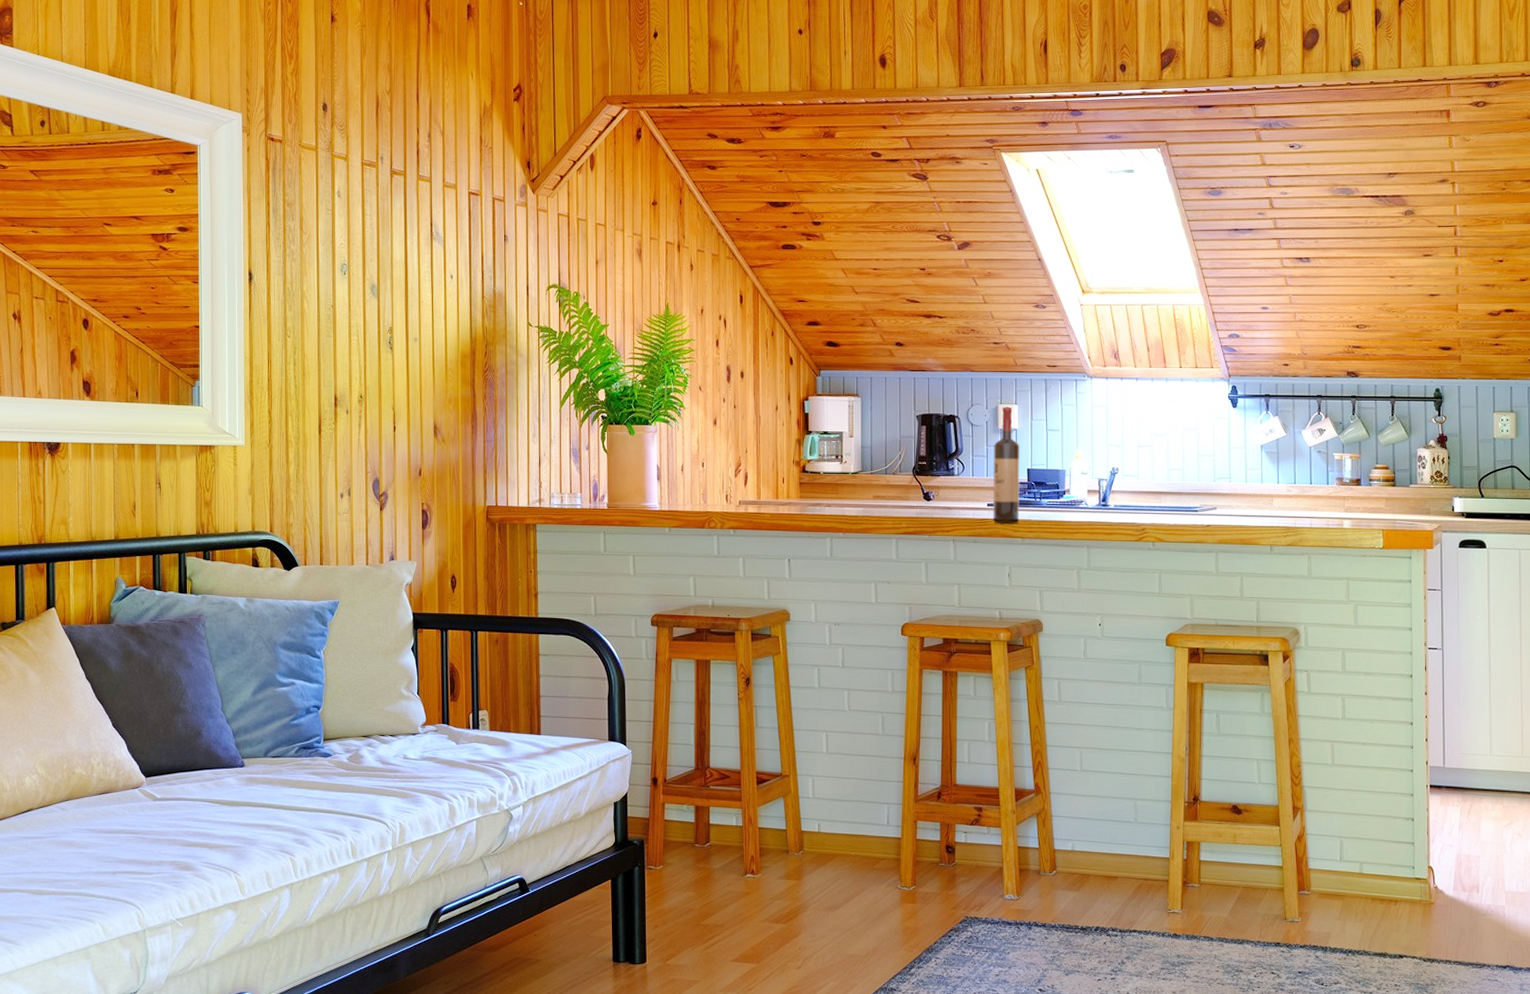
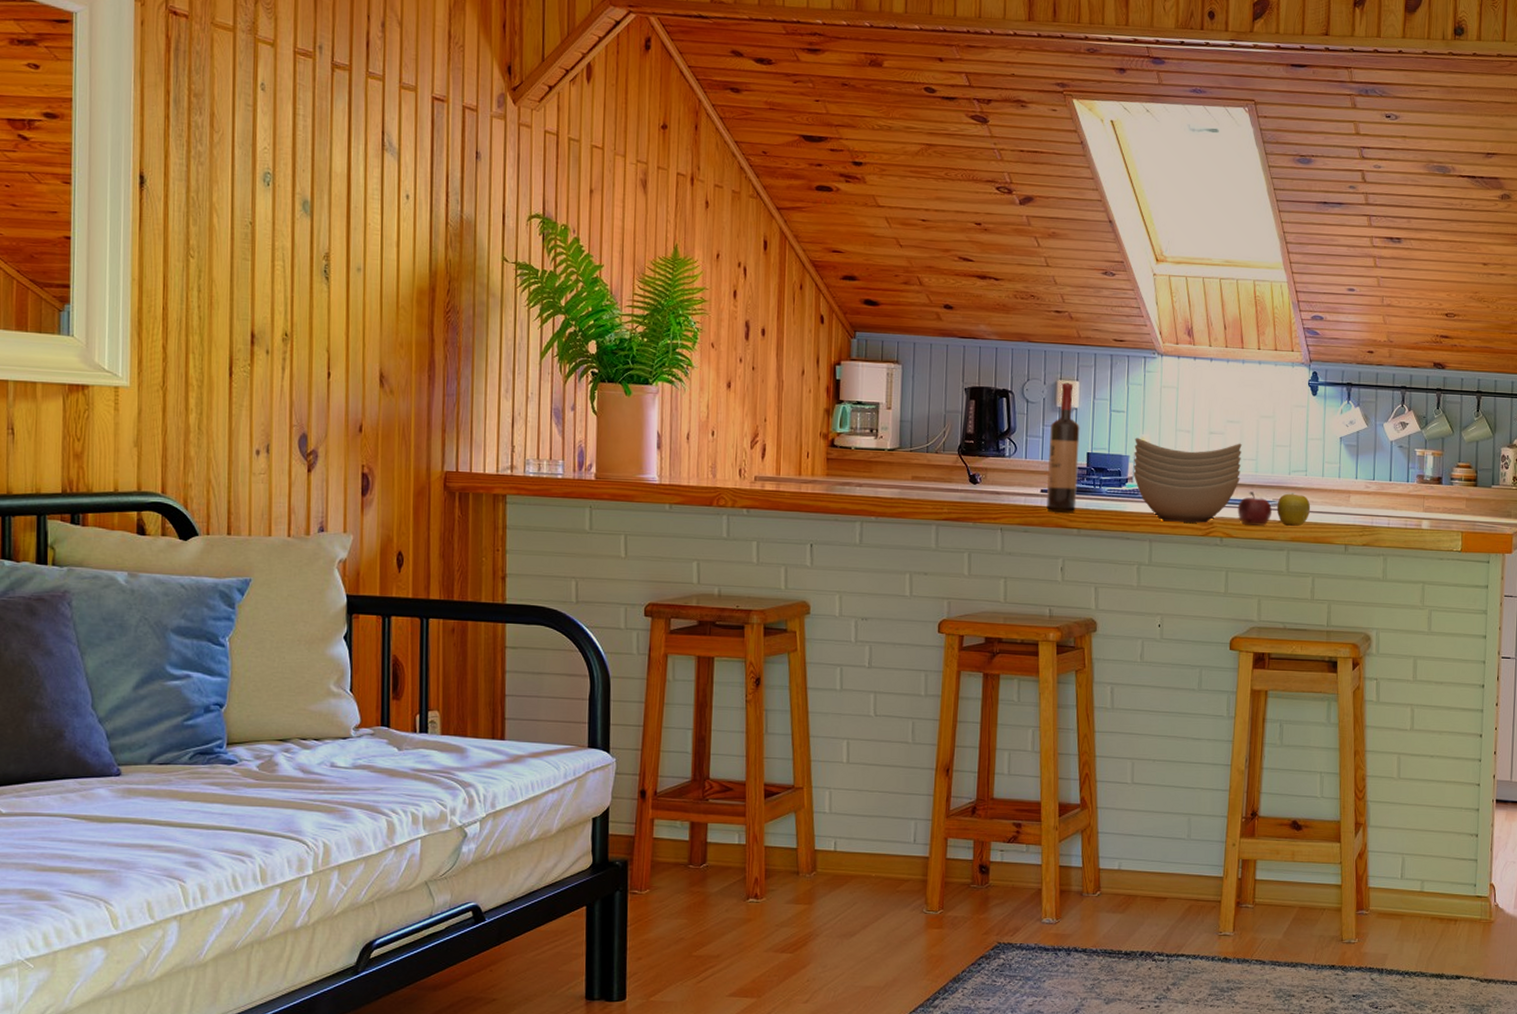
bowl: none [1070,453,1169,529] -> present [1133,438,1242,523]
fruit: none [1167,499,1199,530] -> present [1237,491,1272,526]
fruit: none [1204,499,1236,530] -> present [1276,493,1311,527]

